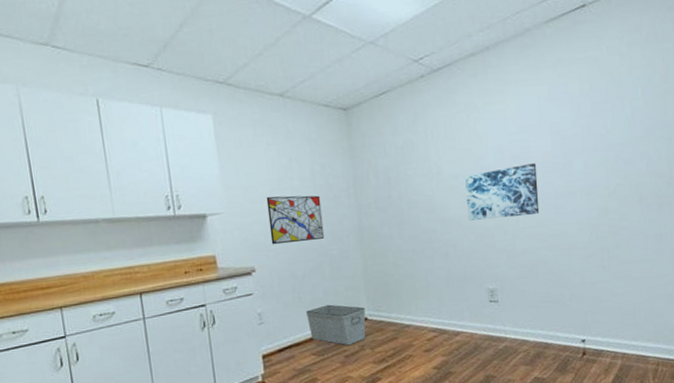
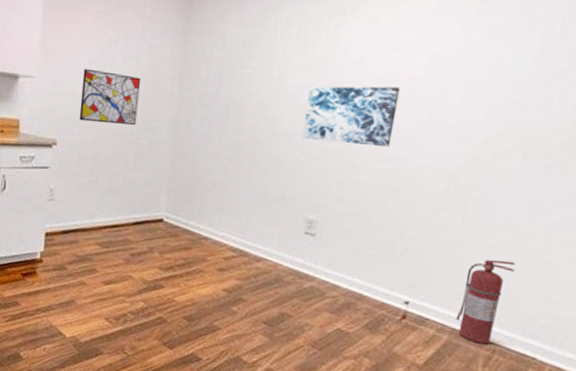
storage bin: present [305,304,366,346] -> none [99,196,163,244]
fire extinguisher: none [622,287,656,361] -> present [456,260,516,344]

